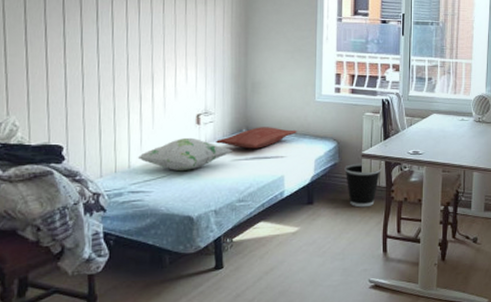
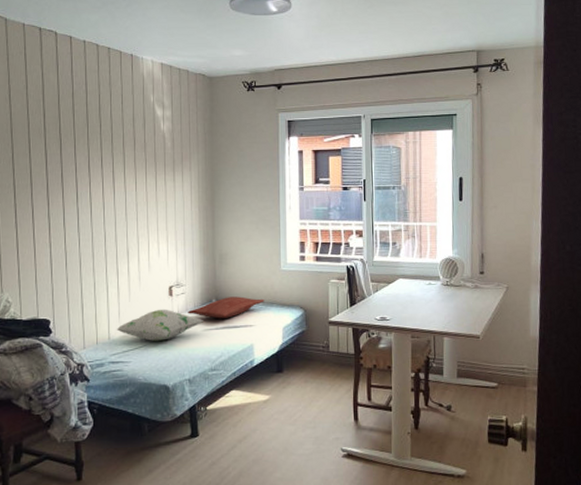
wastebasket: present [344,163,381,208] -> none [312,330,349,375]

